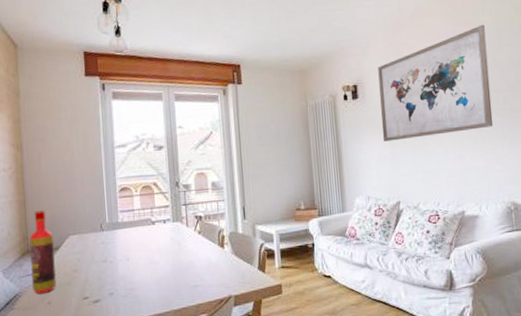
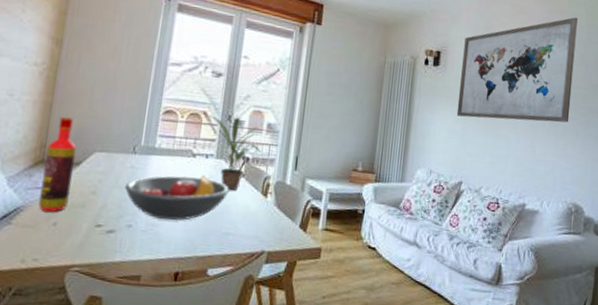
fruit bowl: none [100,238,191,284] -> present [124,174,230,221]
potted plant: none [156,182,211,248] -> present [206,115,262,191]

